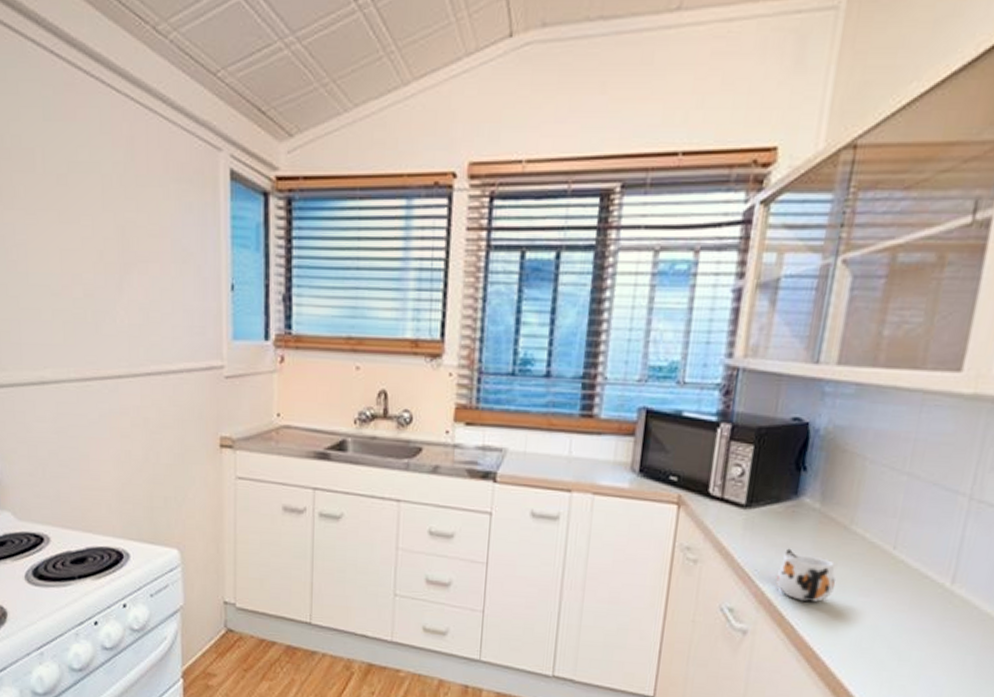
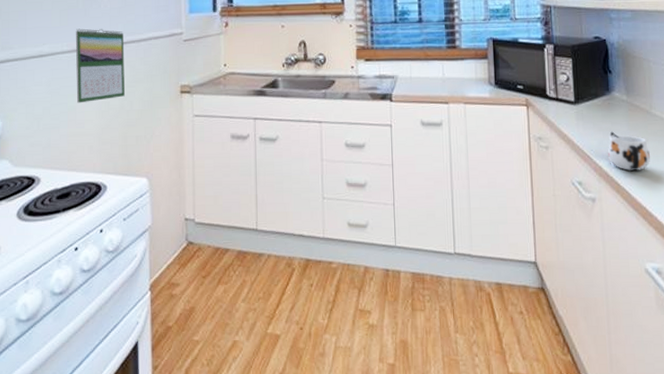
calendar: none [84,350,149,449] -> present [75,28,125,104]

